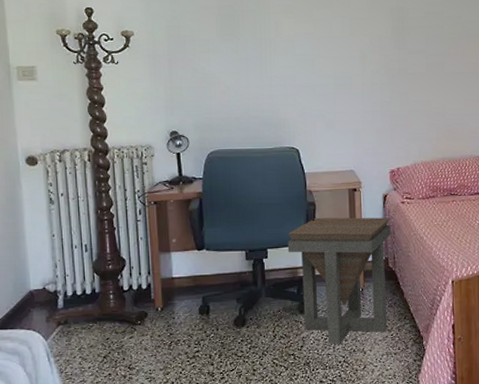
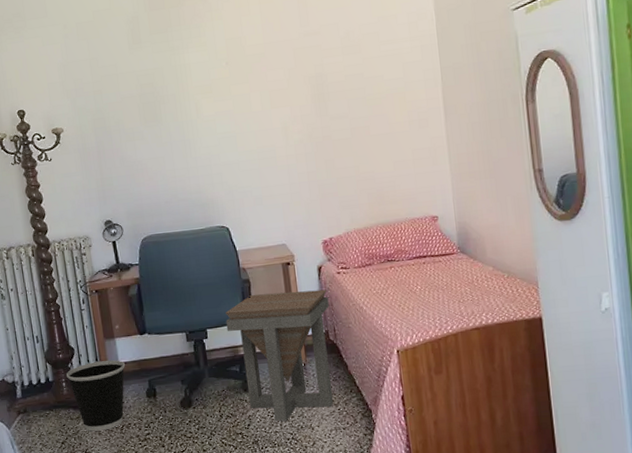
wastebasket: none [114,274,179,347] -> present [66,360,125,432]

